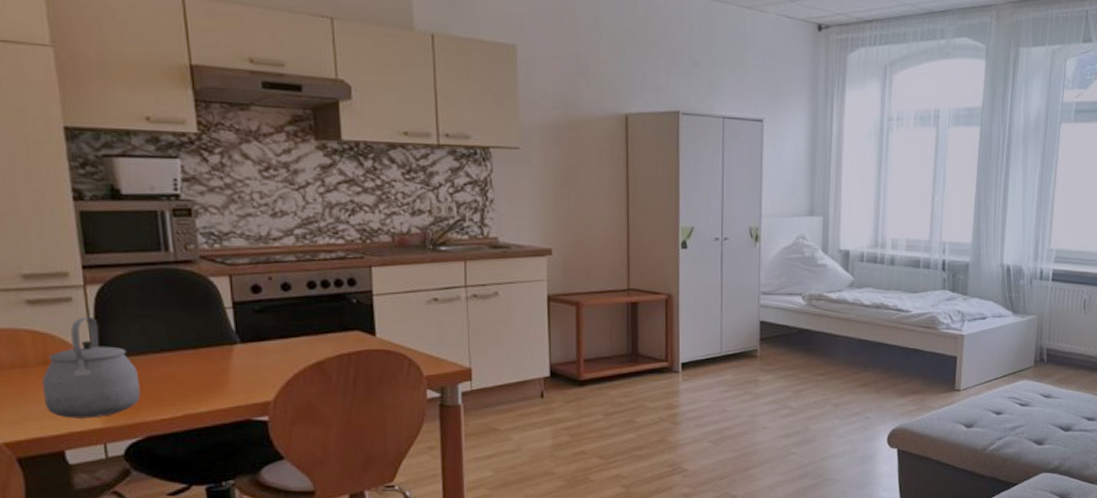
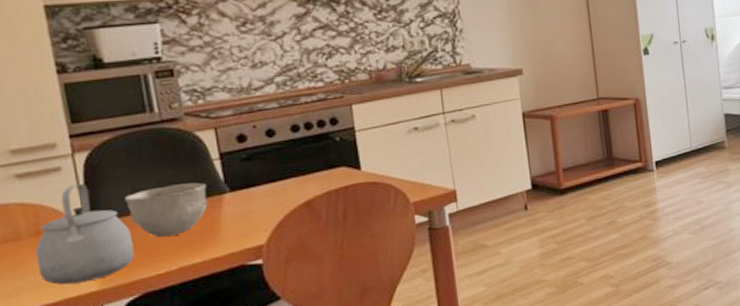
bowl: none [134,329,217,382] -> present [125,182,208,237]

